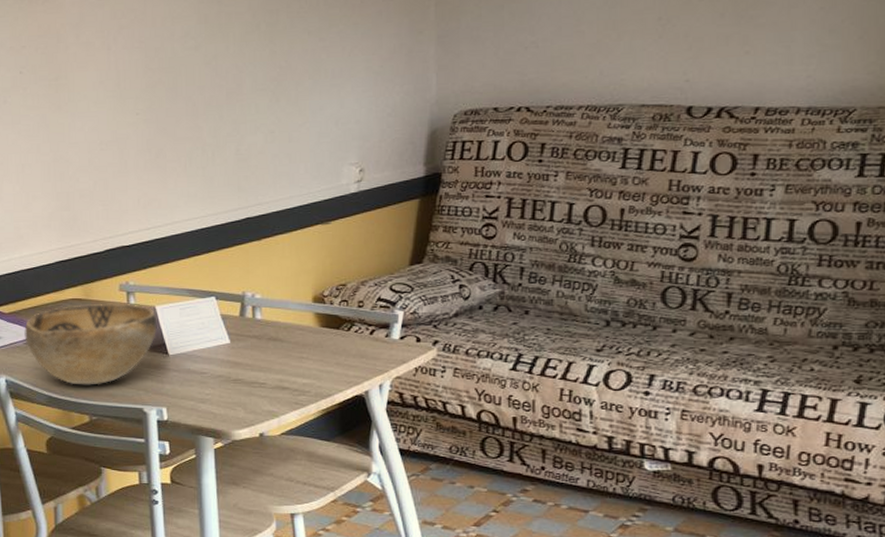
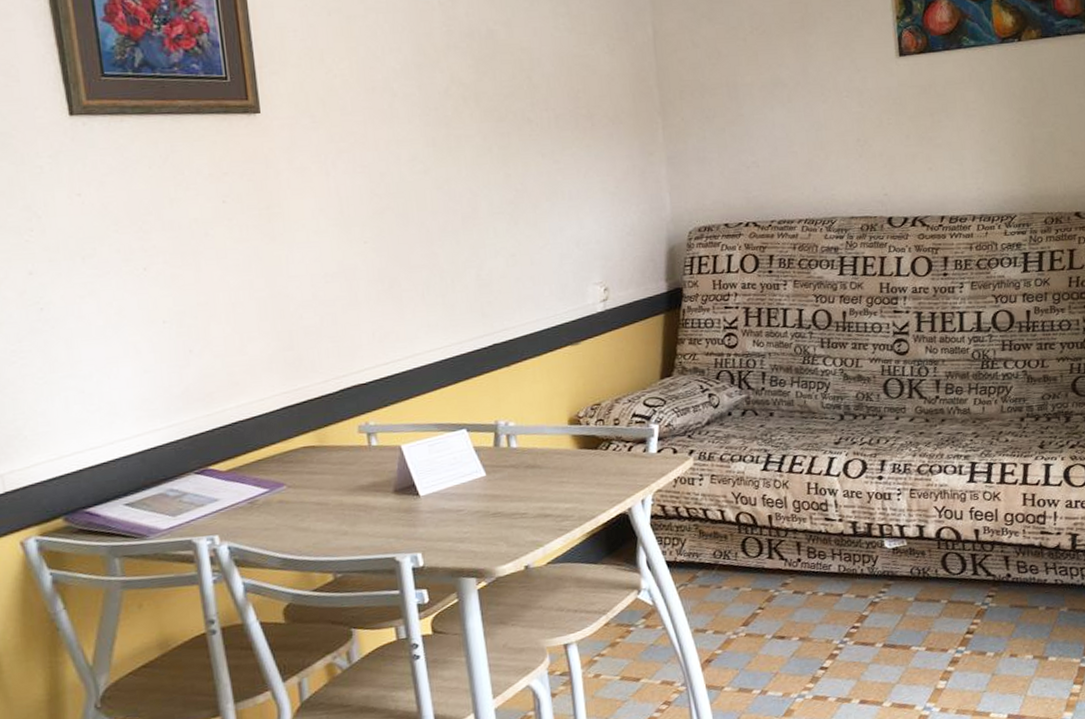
decorative bowl: present [24,303,157,385] -> none [247,445,405,542]

